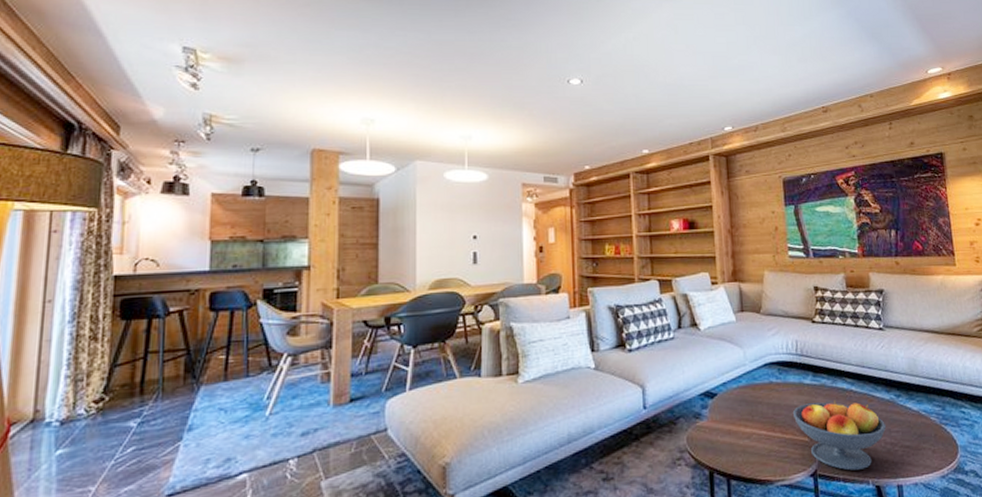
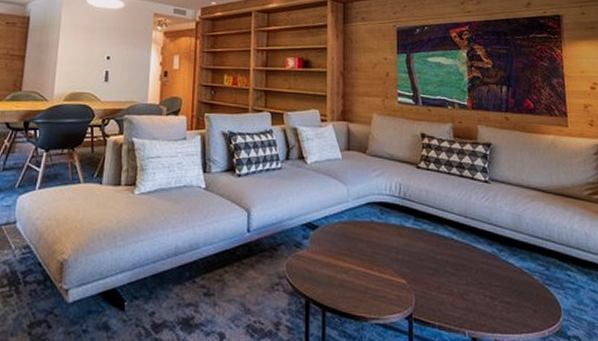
fruit bowl: present [792,400,887,471] -> none [391,246,487,319]

